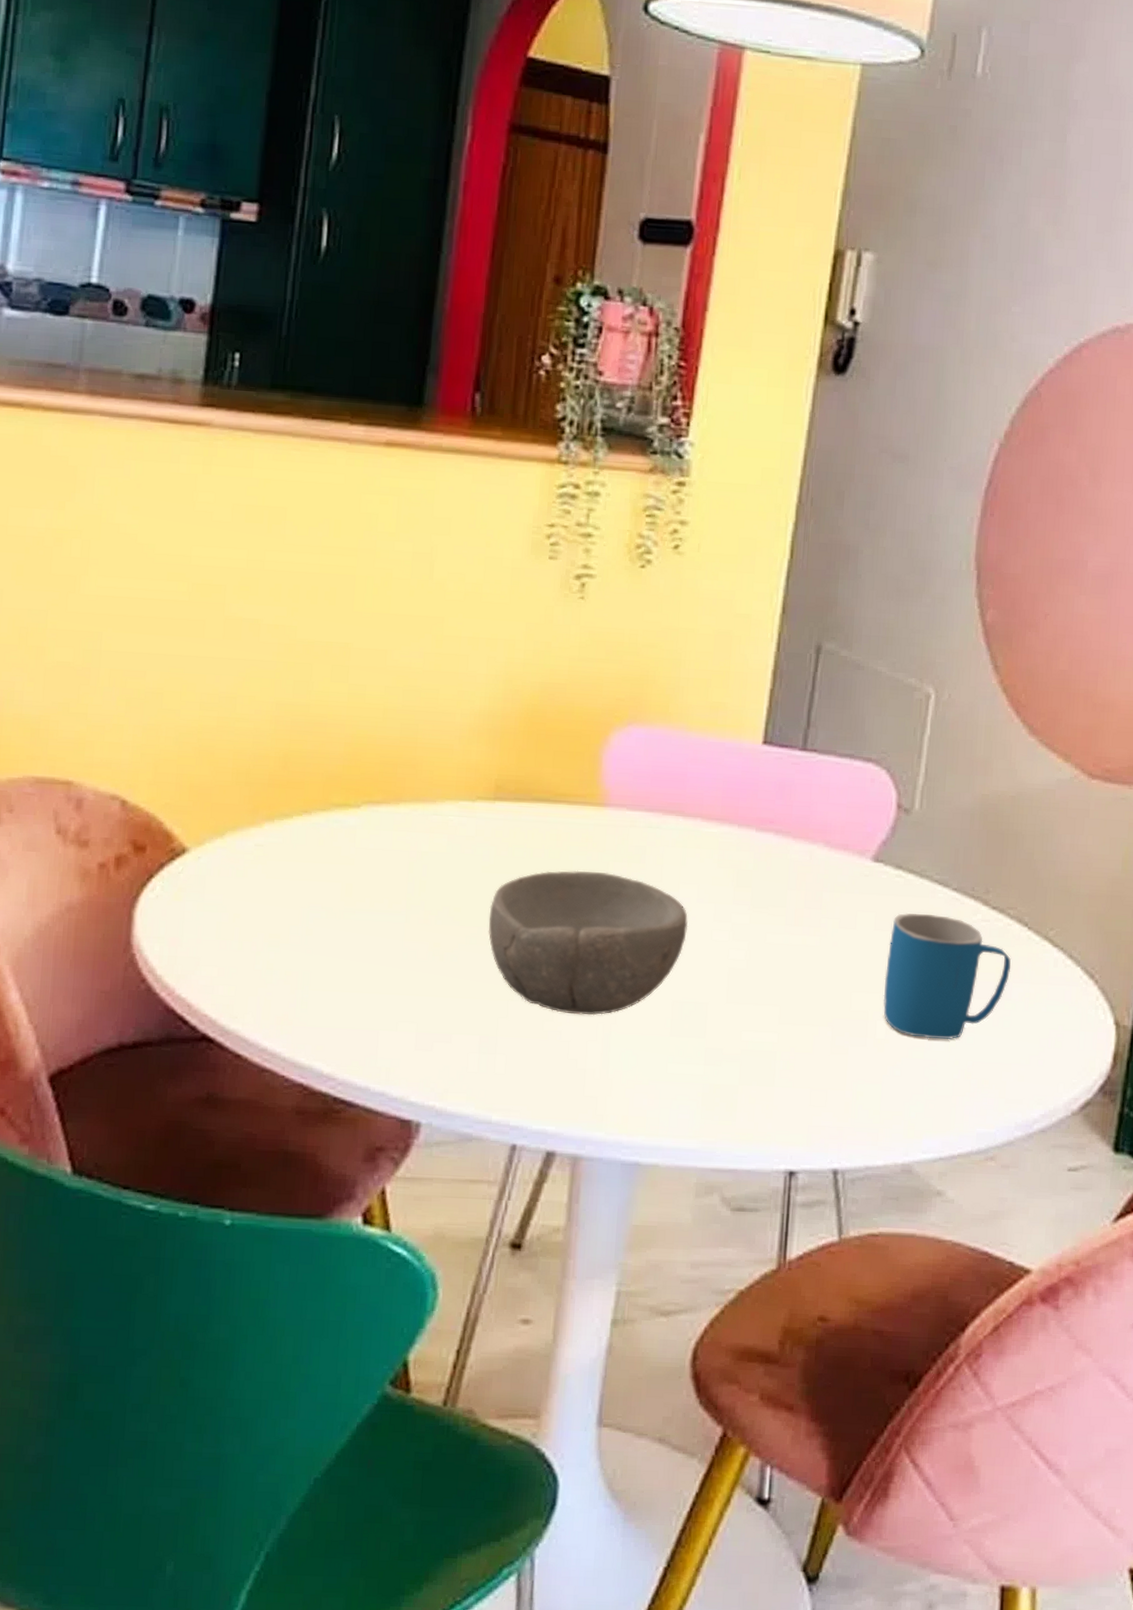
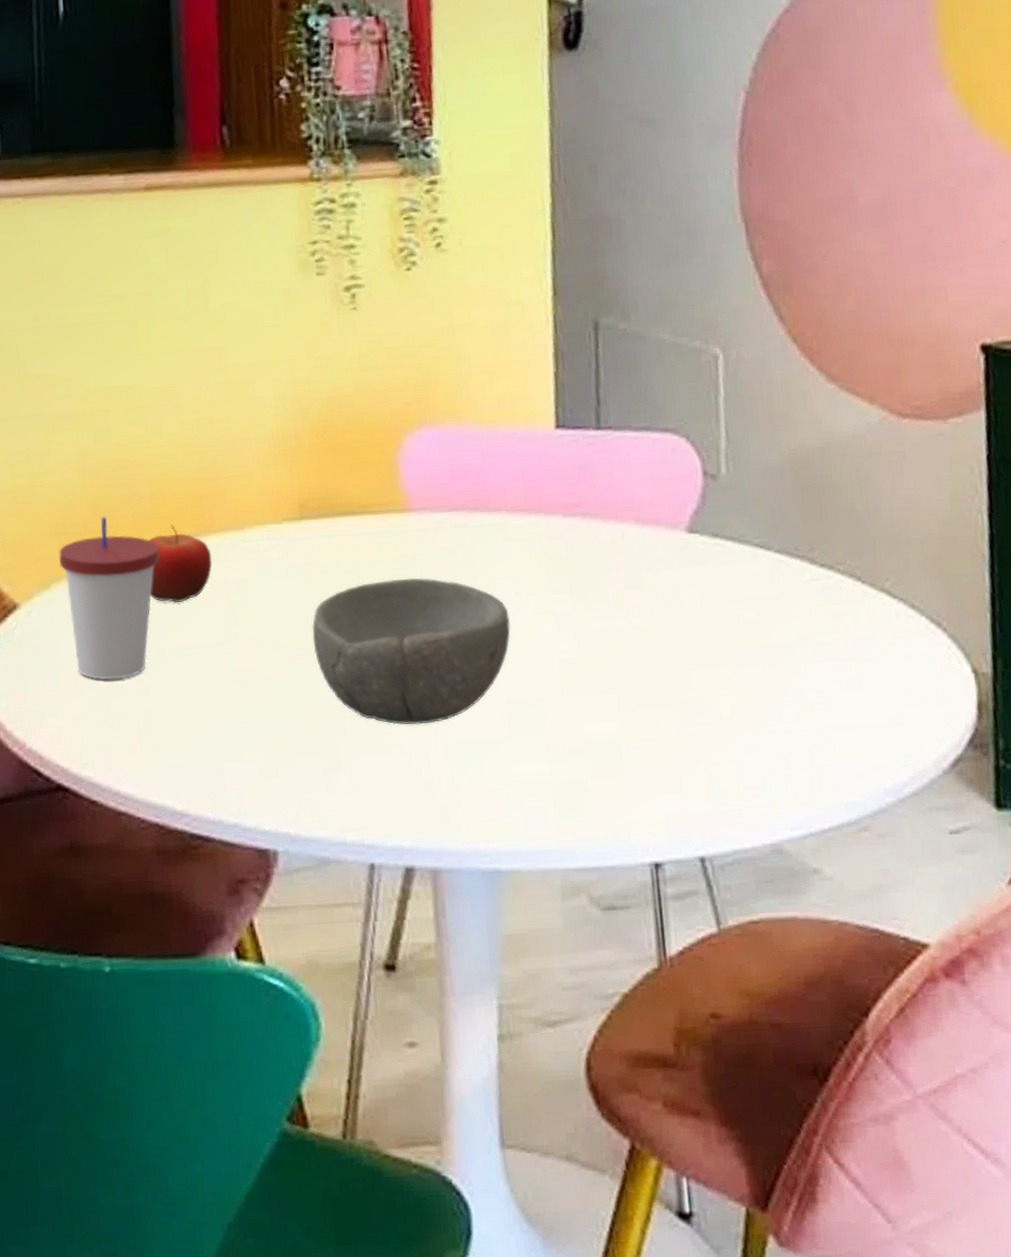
cup: none [237,771,345,936] -> present [58,516,160,680]
fruit: none [328,789,398,867] -> present [149,525,212,602]
mug: present [883,913,1011,1039] -> none [718,580,851,710]

